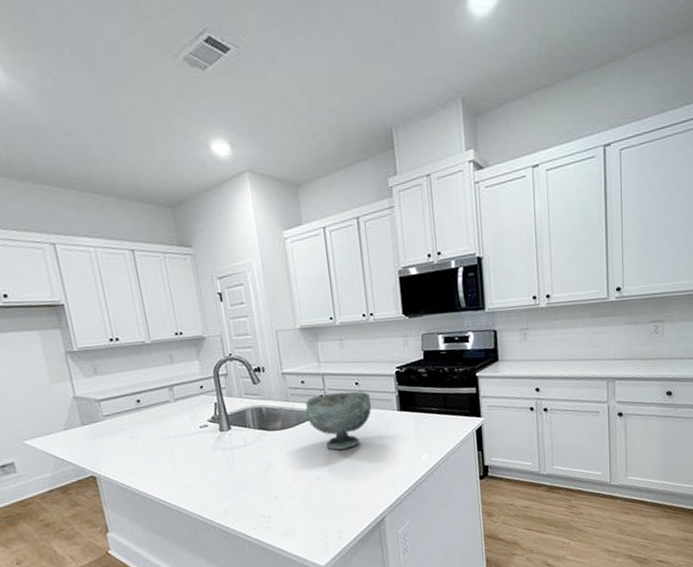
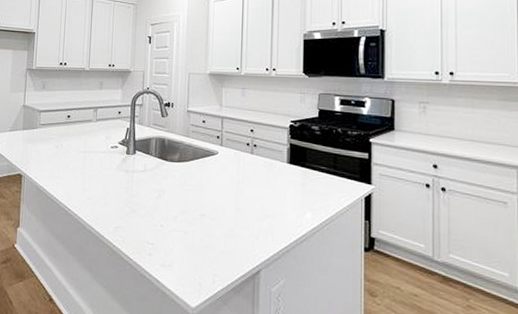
decorative bowl: present [305,391,372,450] -> none [202,136,263,192]

